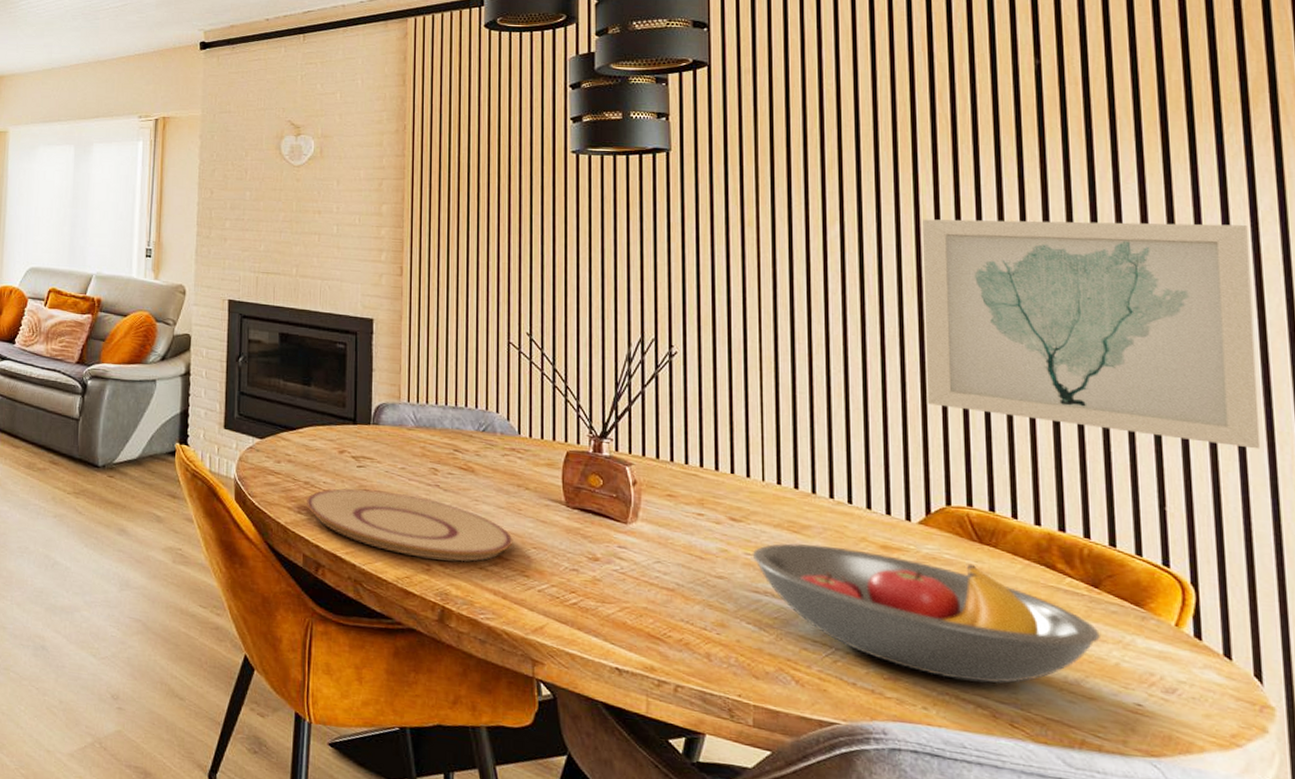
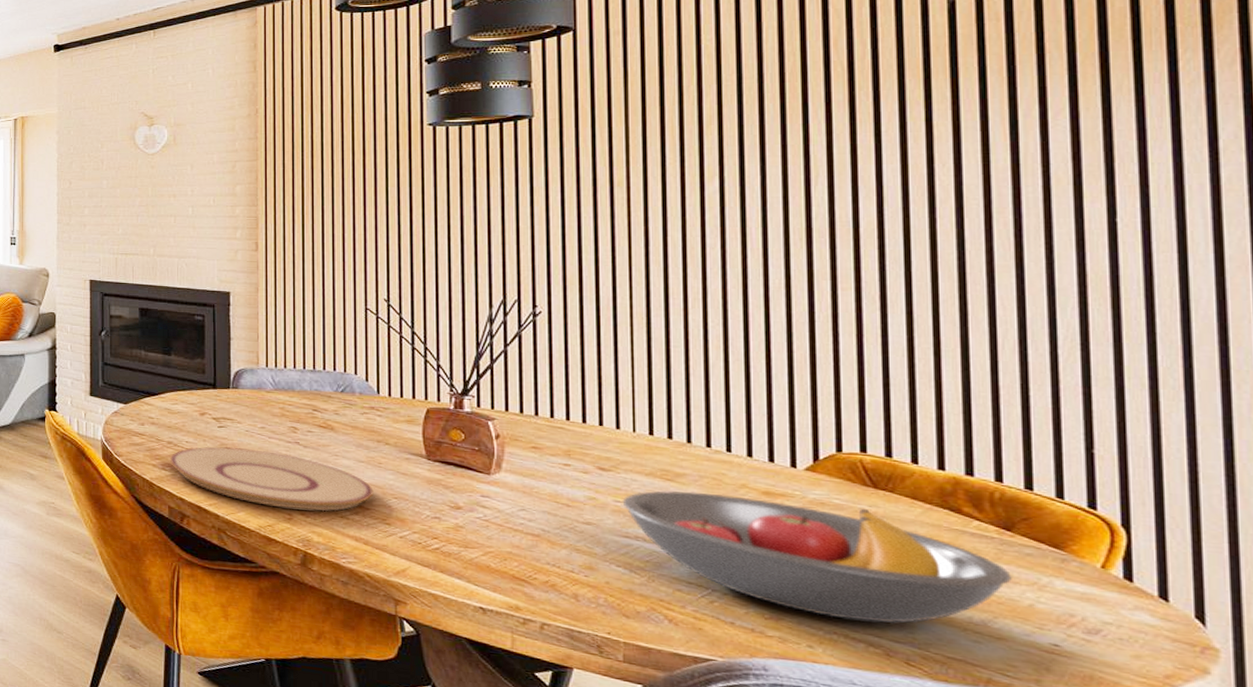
wall art: present [921,219,1261,449] -> none [812,156,1213,389]

